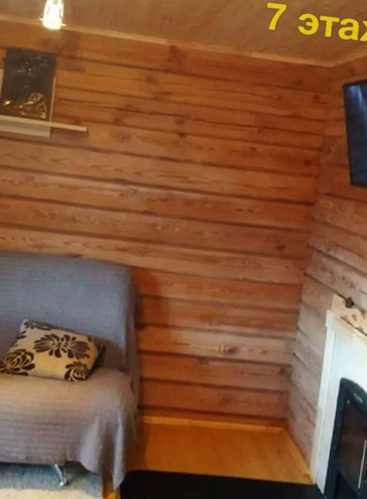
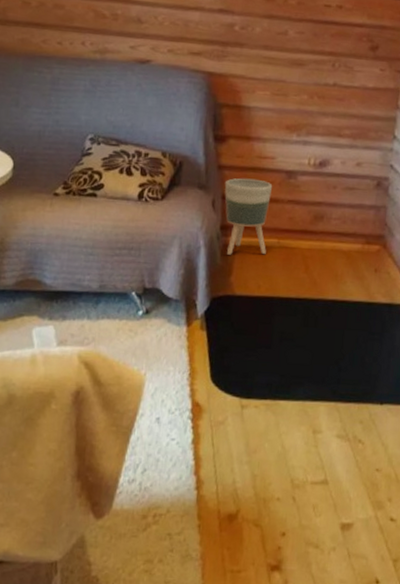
planter: none [142,362,186,434] -> present [224,178,273,255]

